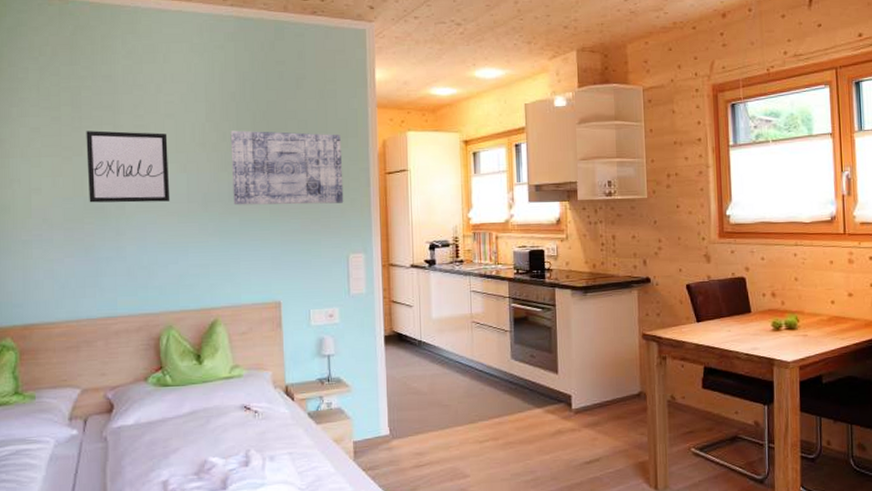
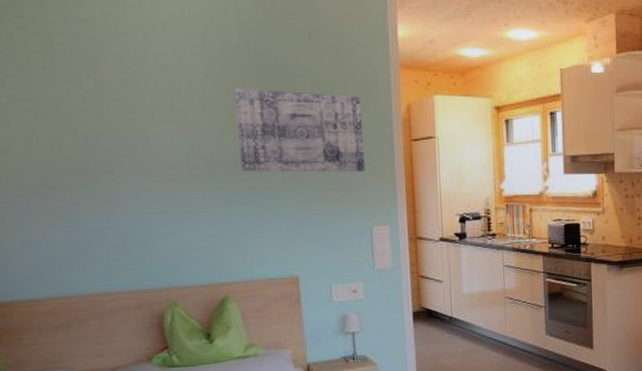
wall art: present [86,130,170,203] -> none [62,84,168,167]

